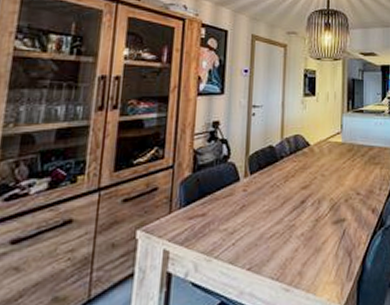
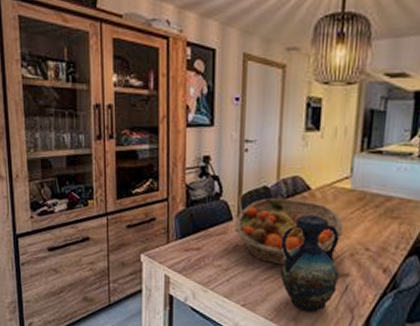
fruit basket: none [242,155,338,220] -> present [235,197,344,265]
vase: none [285,168,338,264] -> present [280,214,340,313]

